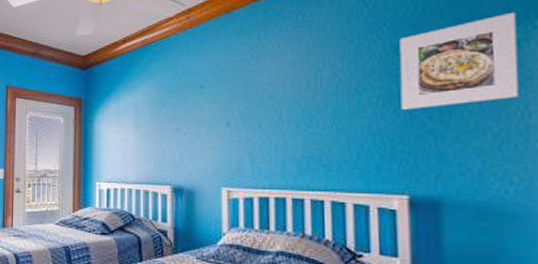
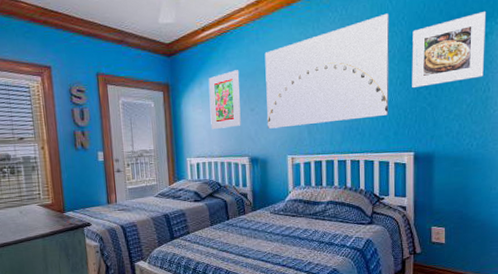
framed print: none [127,84,164,152] -> present [208,70,241,130]
wall art: none [196,18,367,153] -> present [264,13,390,129]

